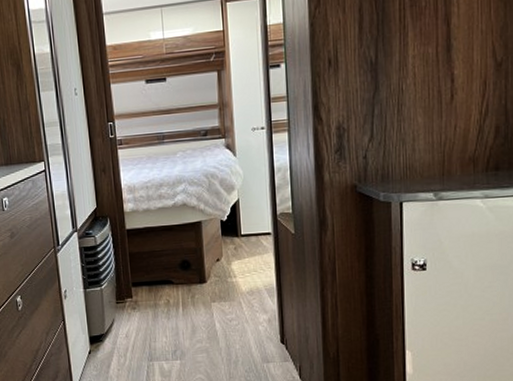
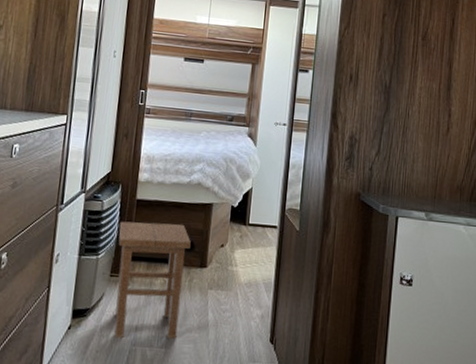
stool: none [115,245,189,357] -> present [114,221,191,339]

